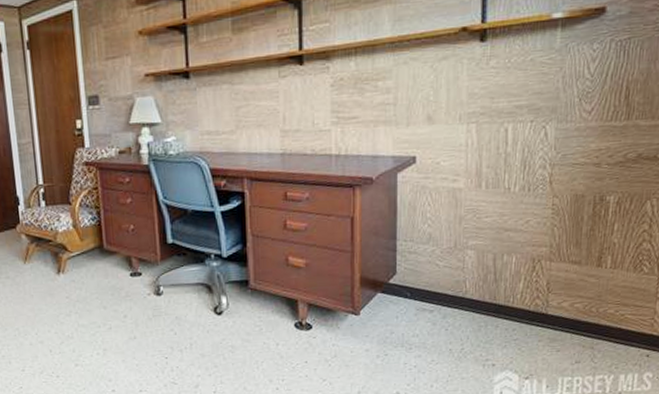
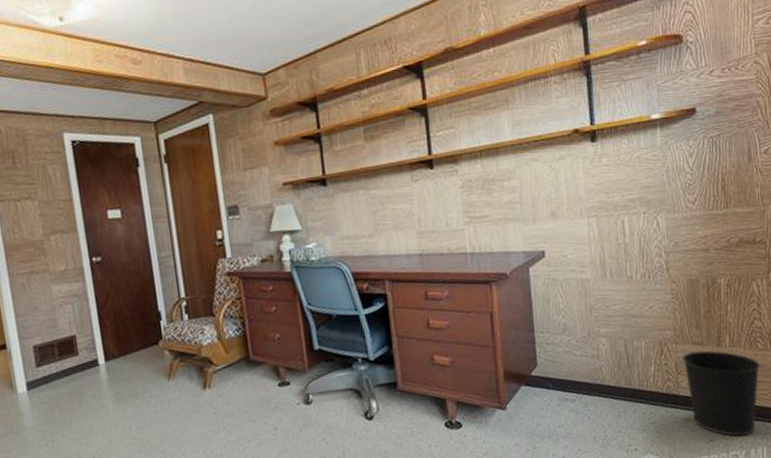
wastebasket: none [556,269,644,360] -> present [683,350,761,436]

